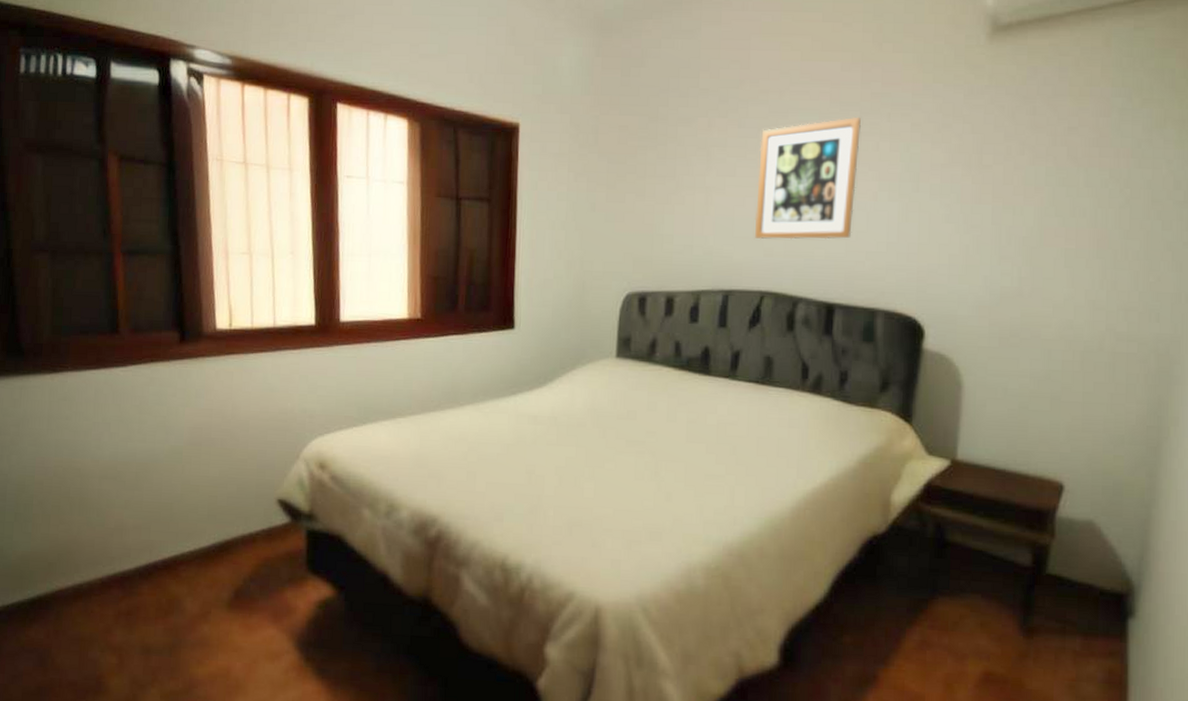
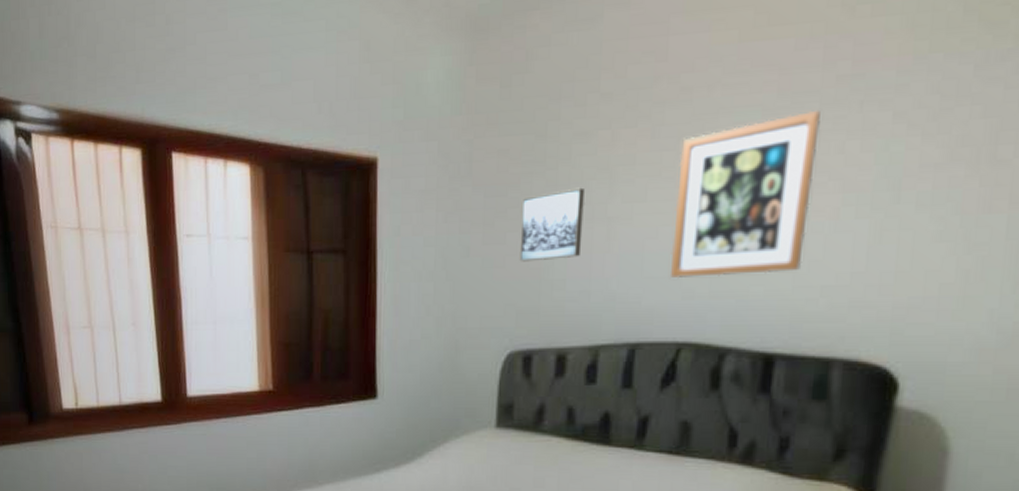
wall art: none [636,161,688,219] -> present [519,187,585,262]

